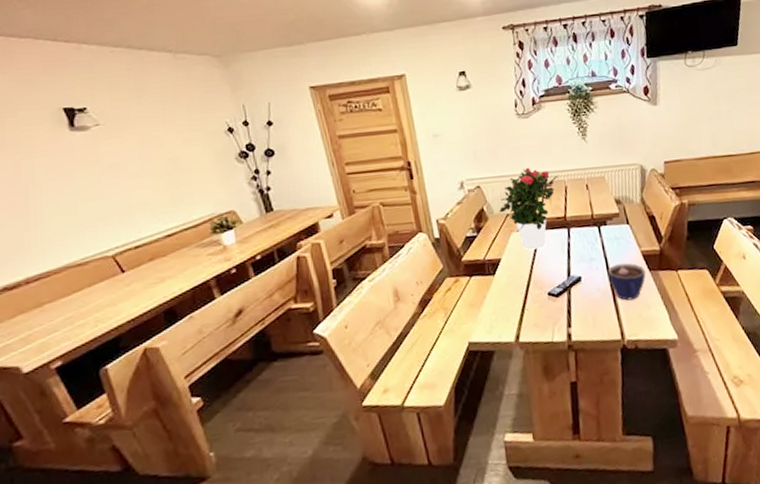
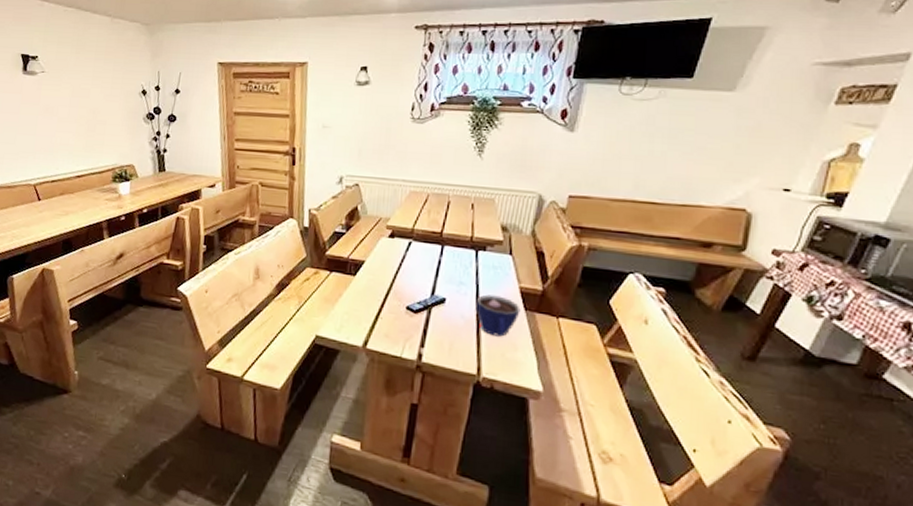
potted flower: present [499,167,558,250] -> none [373,174,443,260]

